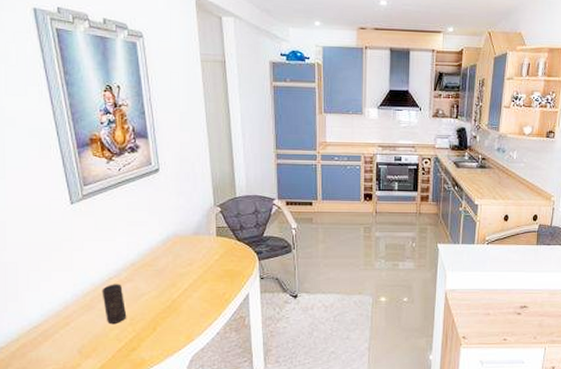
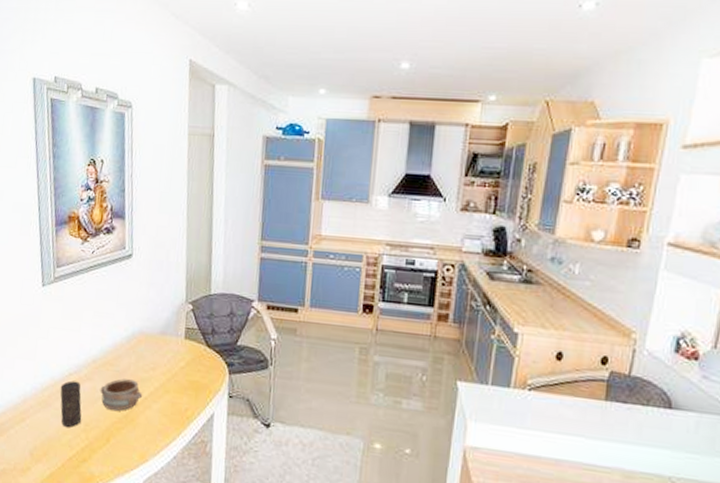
pottery: none [141,276,183,304] -> present [100,378,143,412]

